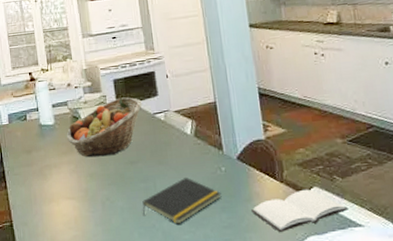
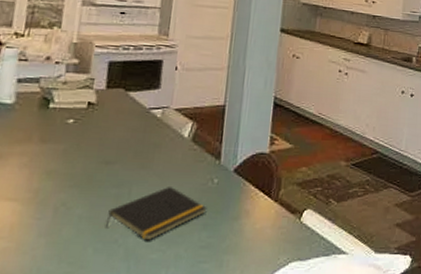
fruit basket: present [66,97,142,158] -> none [27,84,139,152]
book: present [251,189,349,232] -> none [236,211,337,255]

